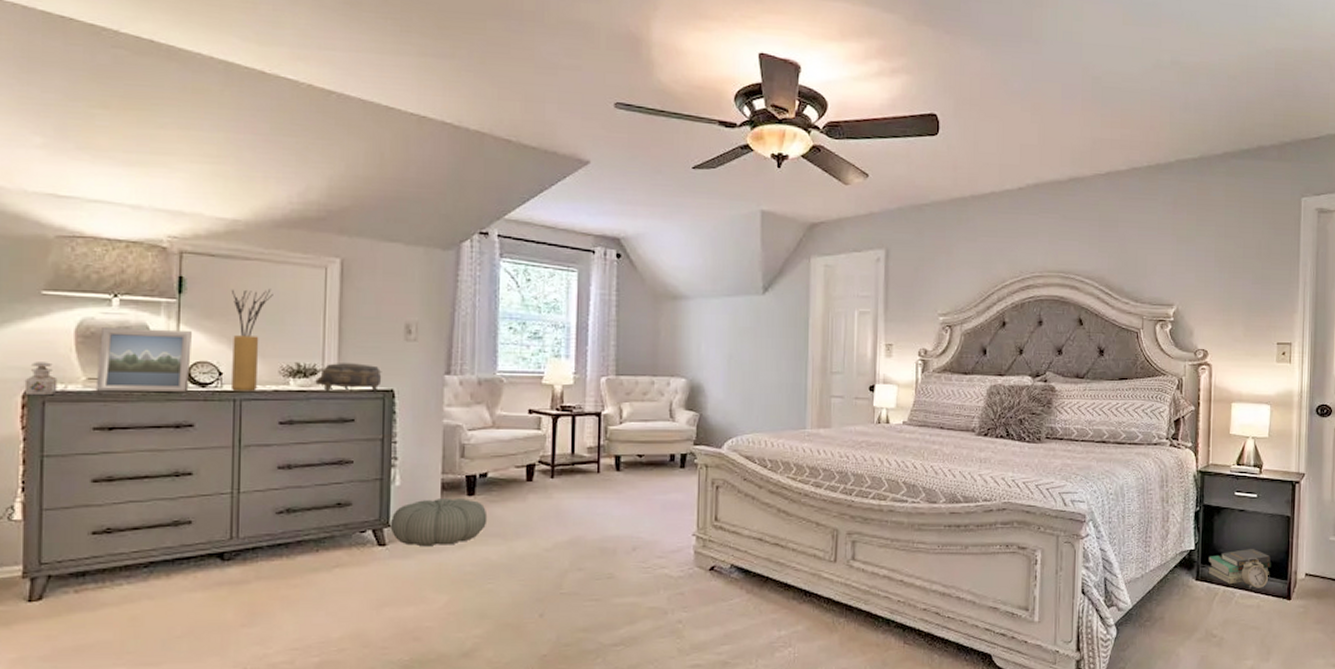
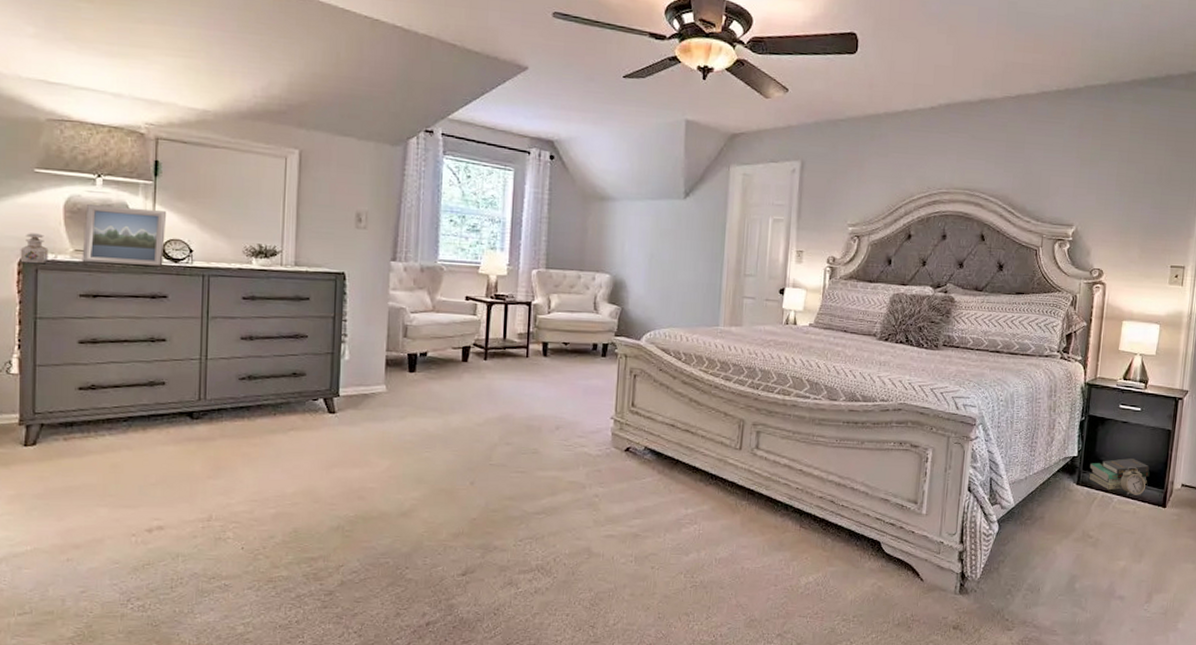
vase: present [232,288,273,391] -> none [201,175,238,268]
jewelry box: present [315,363,382,393] -> none [275,246,335,275]
pouf: present [390,499,488,547] -> none [339,373,427,416]

